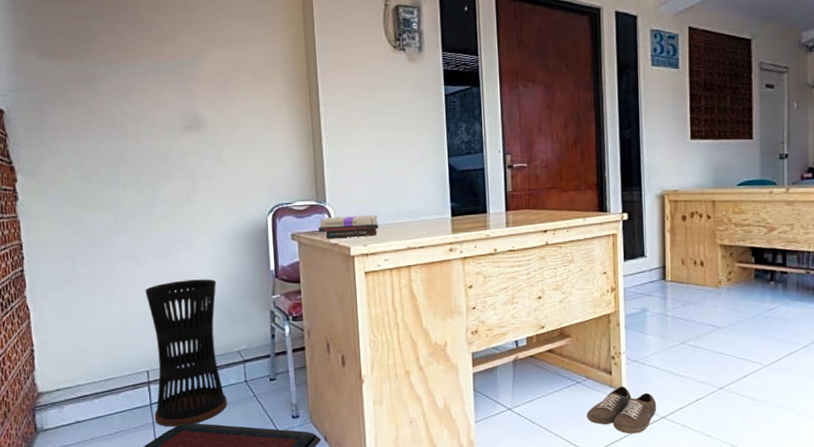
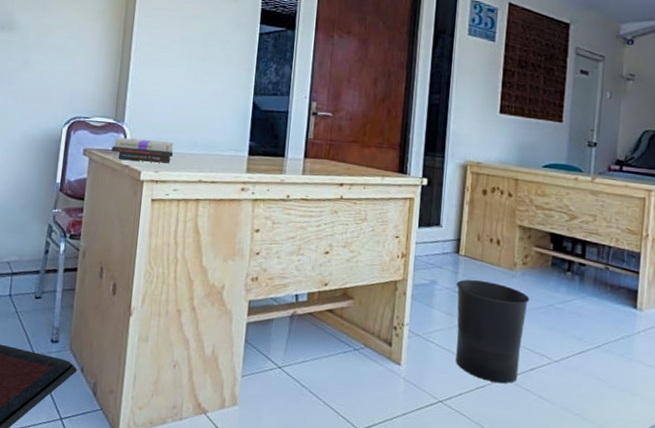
shoe: present [587,386,657,434] -> none [360,360,436,415]
waste bin: none [666,301,737,393] -> present [456,279,530,383]

